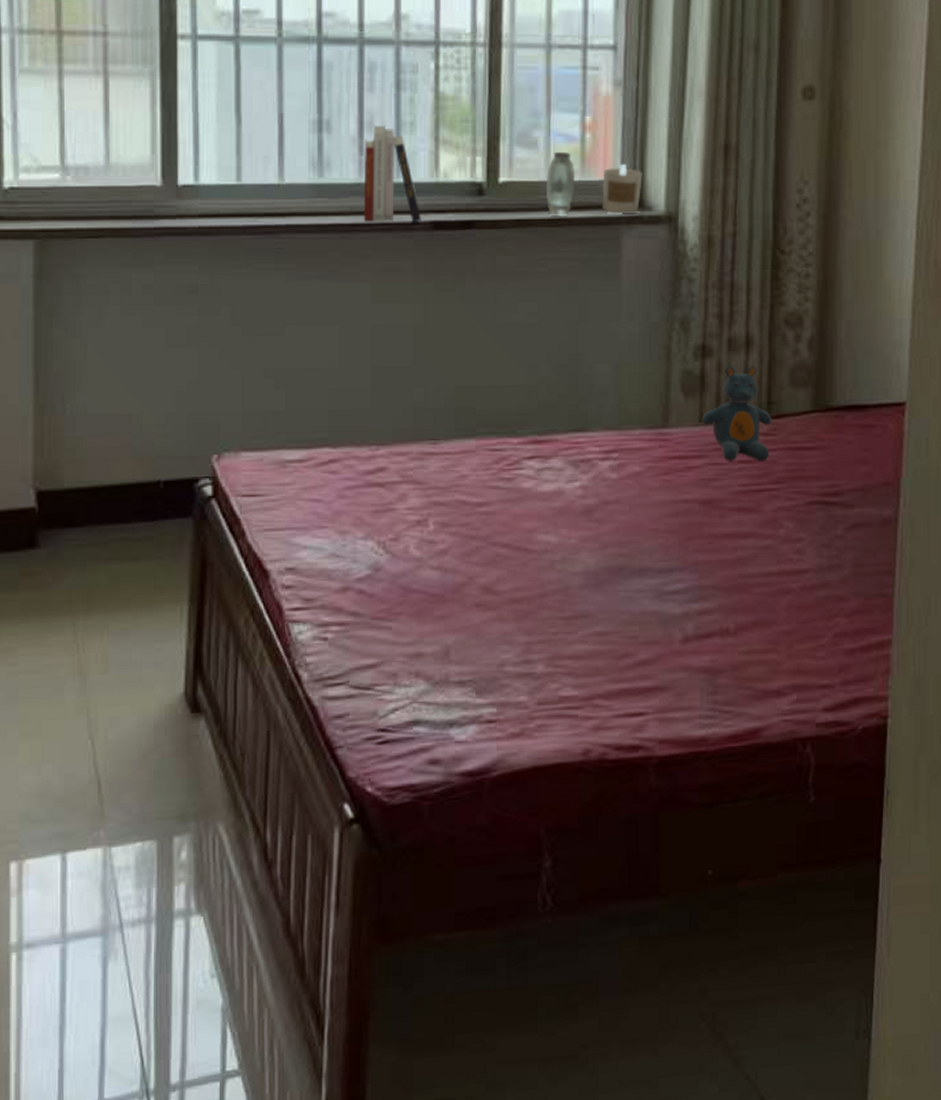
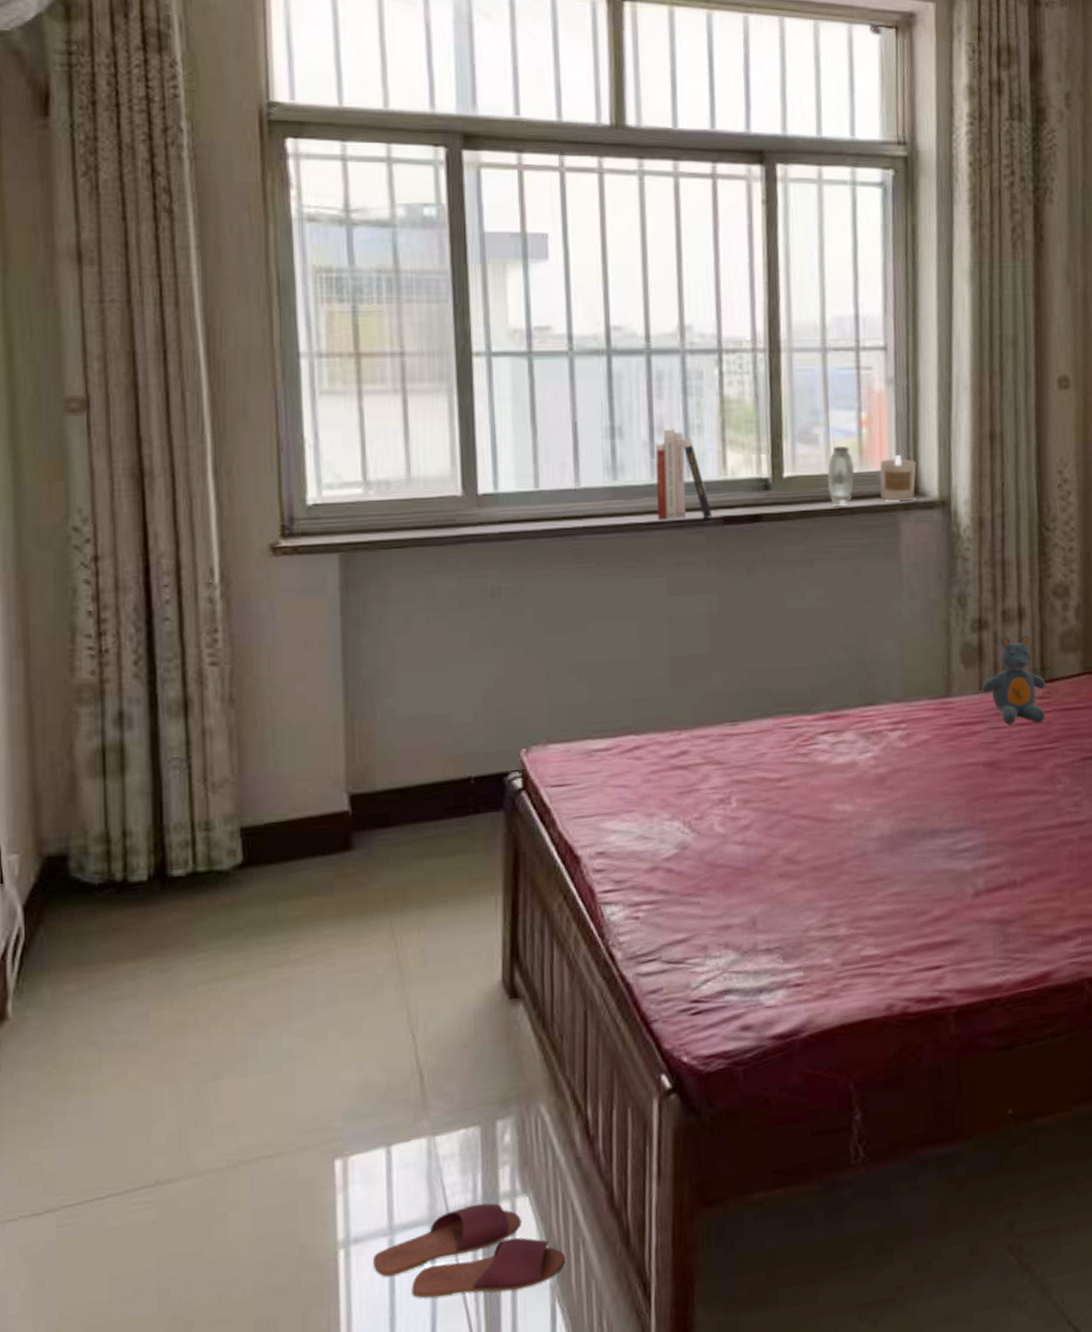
slippers: none [44,919,237,1011] -> present [372,1203,565,1298]

